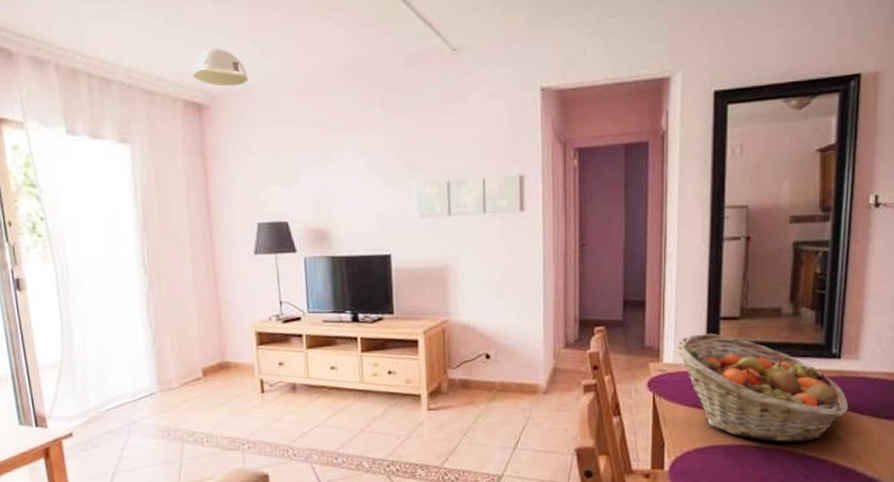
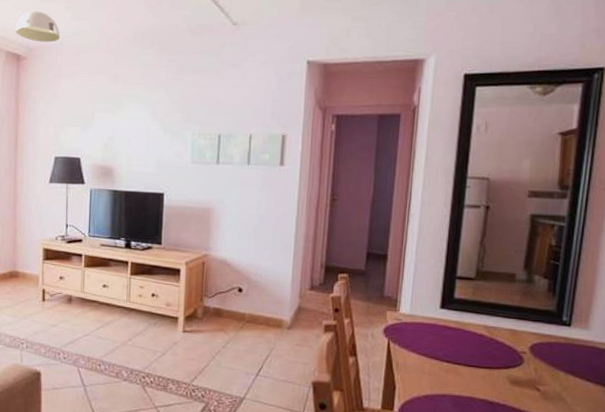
fruit basket: present [677,333,849,443] -> none [413,289,576,401]

